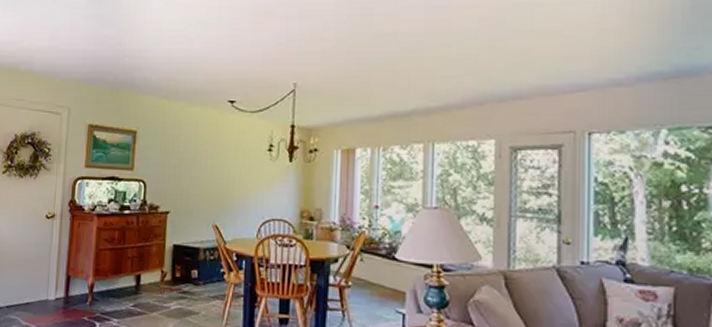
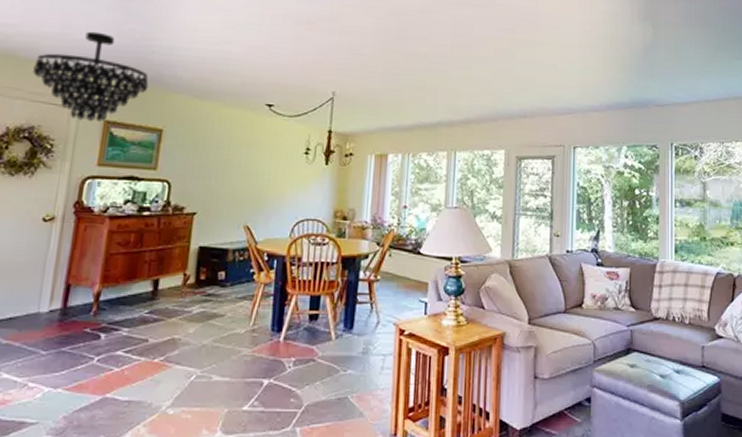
chandelier: none [31,41,123,126] -> present [33,31,149,122]

